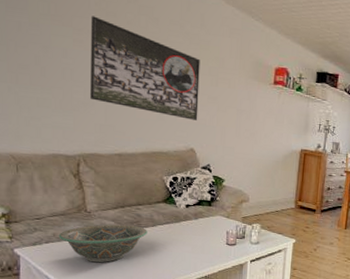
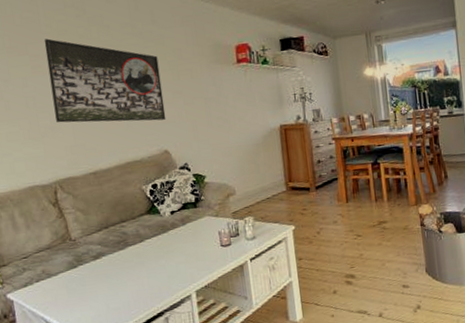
decorative bowl: present [58,224,147,263] -> none [47,245,137,294]

